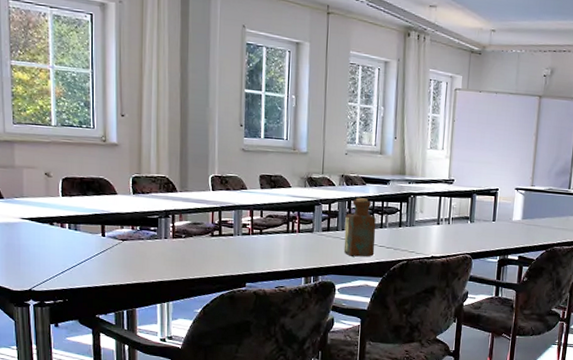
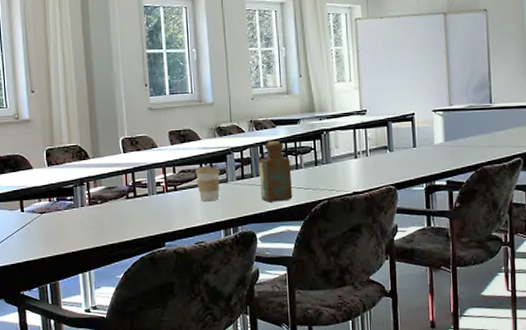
coffee cup: none [283,213,307,249] -> present [196,166,220,202]

